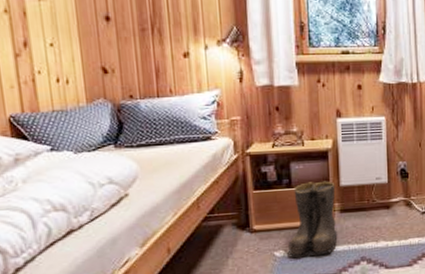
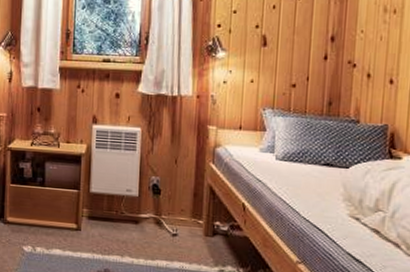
boots: present [288,181,338,259] -> none [36,183,86,259]

